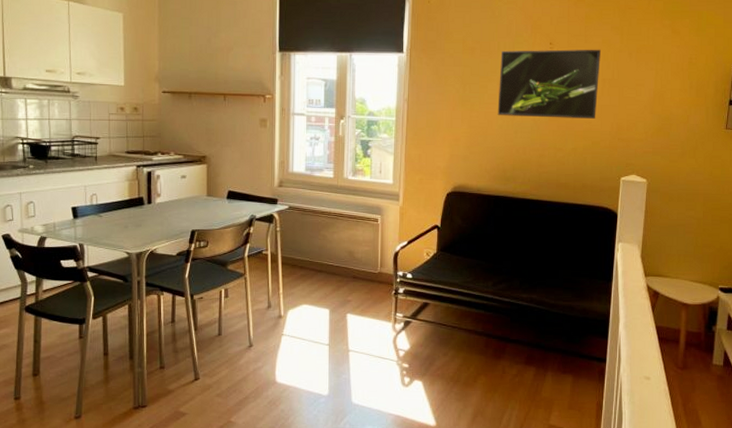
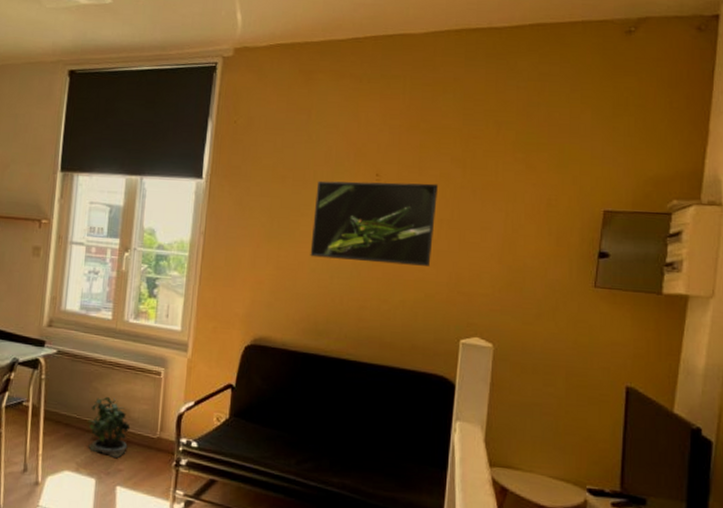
potted plant: none [319,242,356,292] -> present [88,397,131,459]

